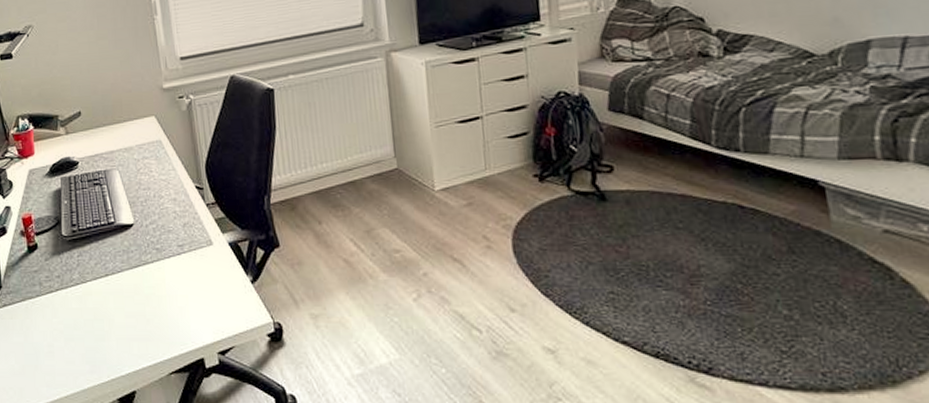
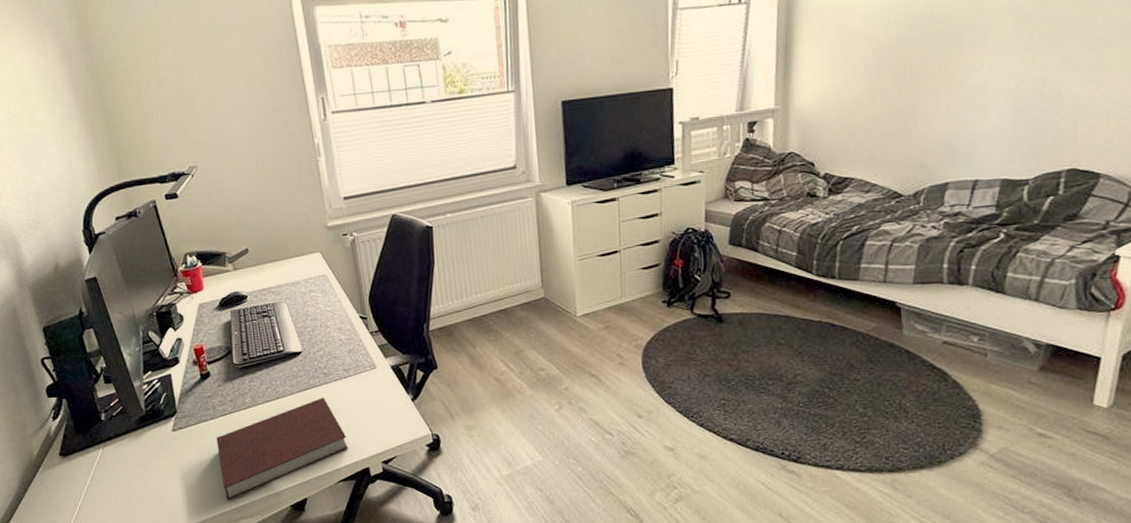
notebook: none [41,276,181,391] -> present [216,398,348,501]

